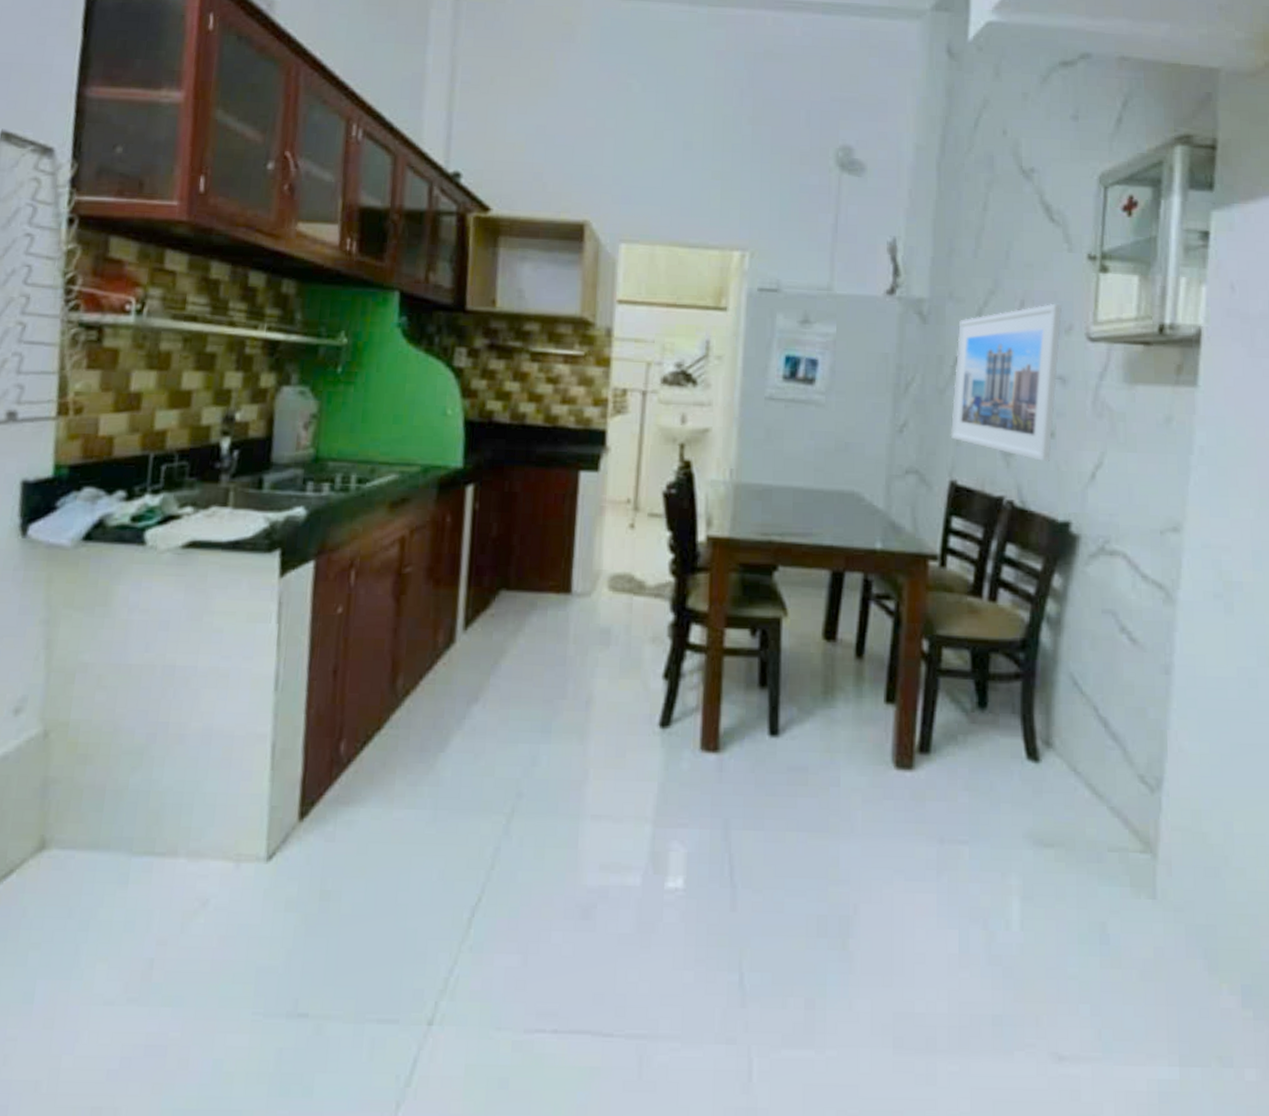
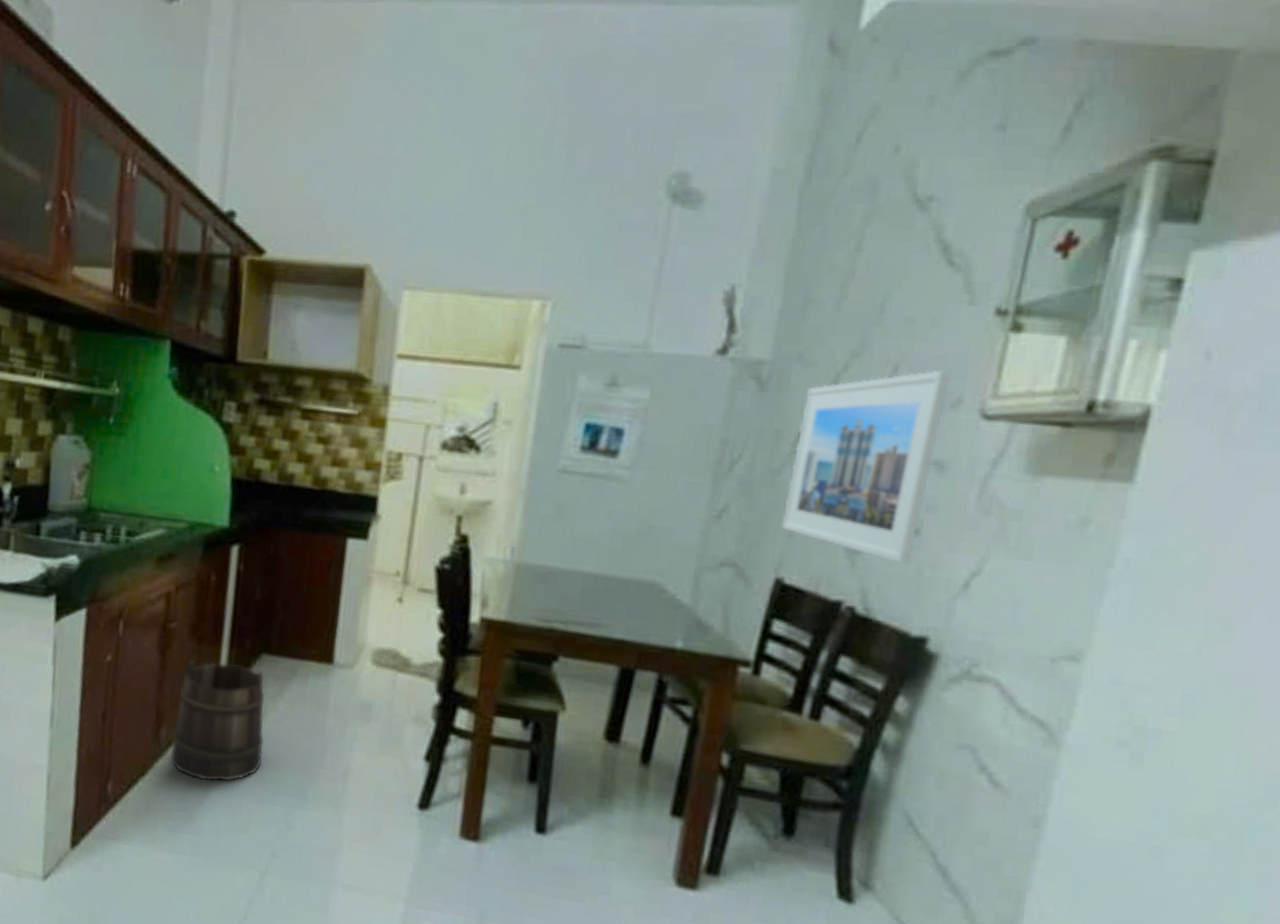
bucket: none [408,603,506,727] -> present [170,659,266,782]

